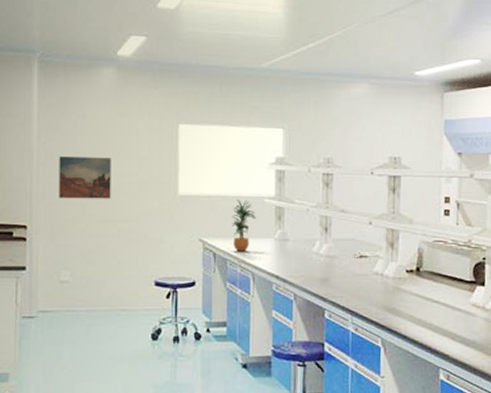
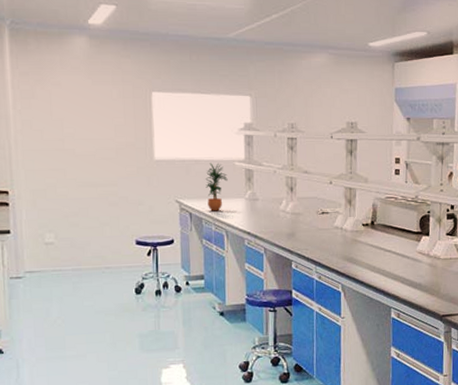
wall art: present [59,156,111,199] -> none [36,123,90,165]

